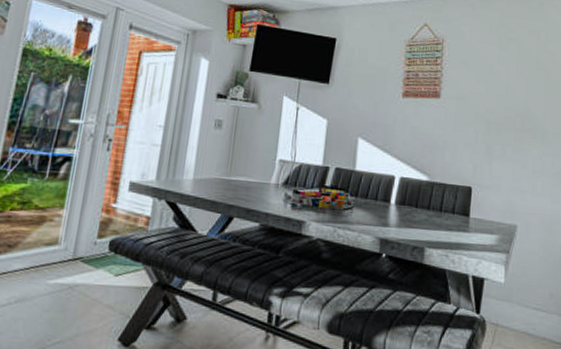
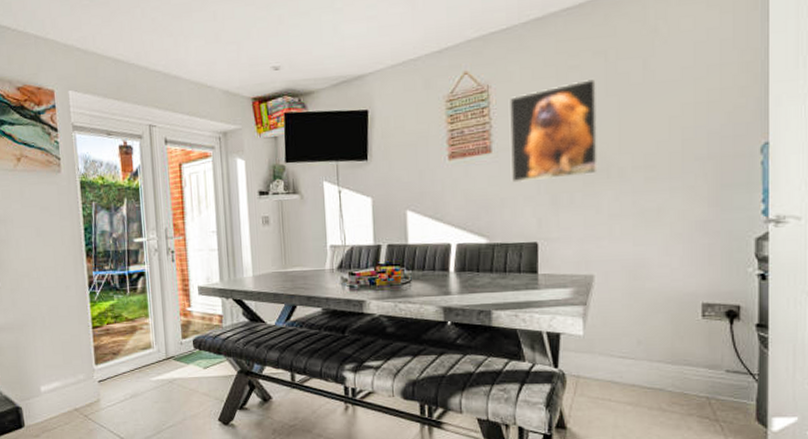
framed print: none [455,51,529,134] -> present [510,79,599,184]

